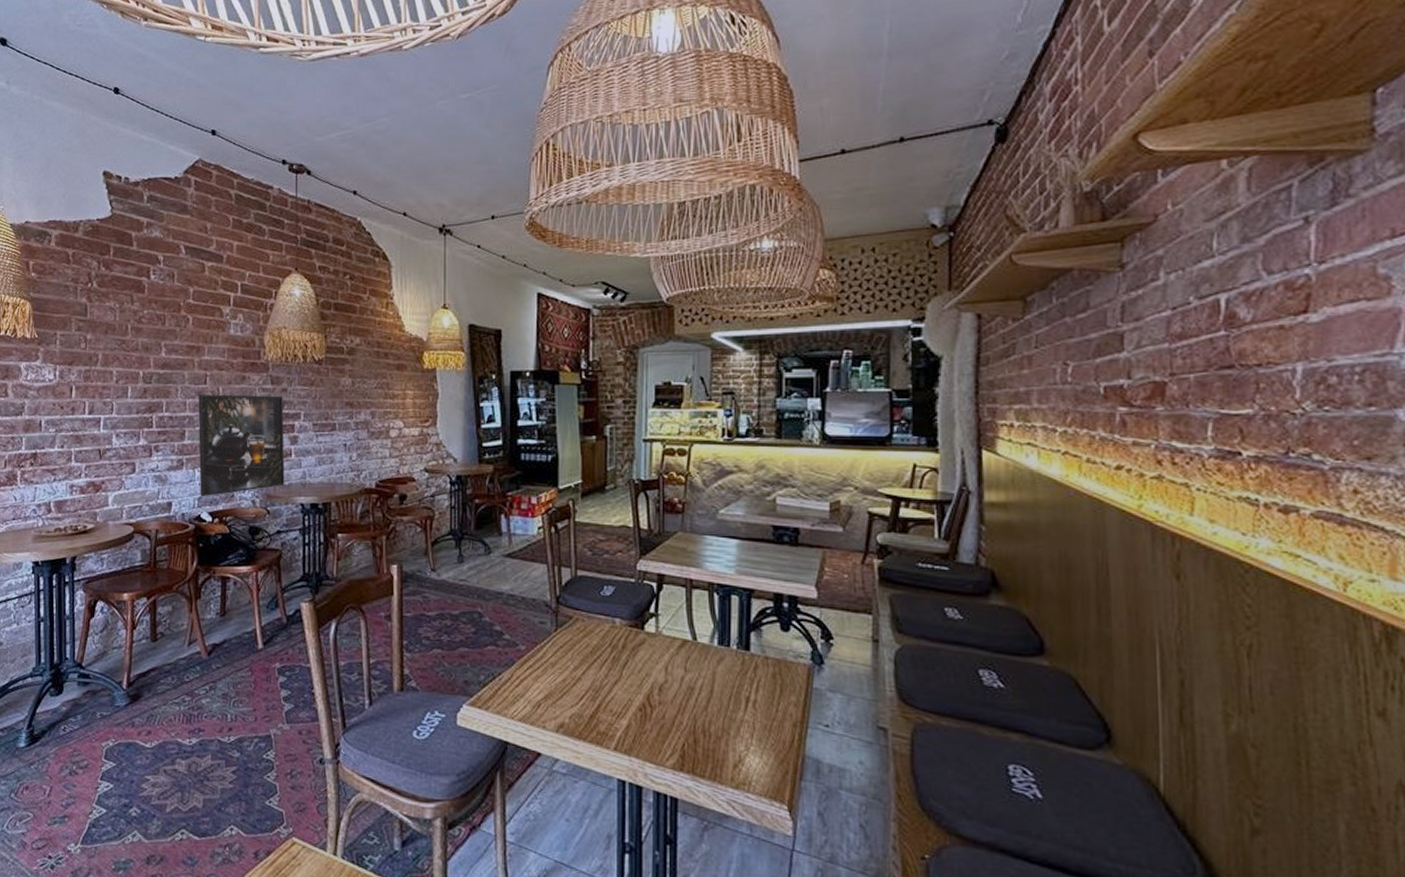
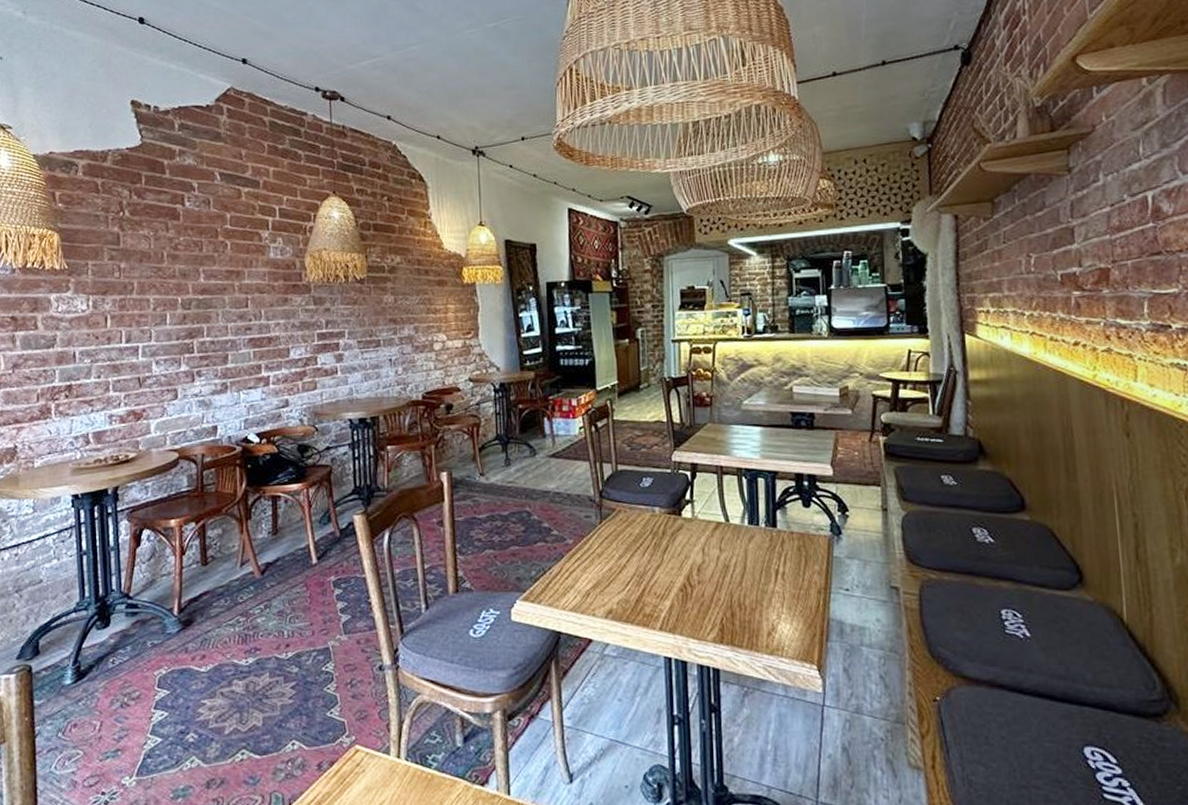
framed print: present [198,394,285,497] -> none [240,315,332,419]

